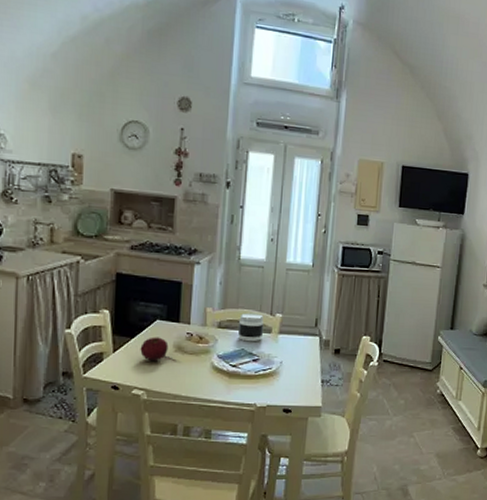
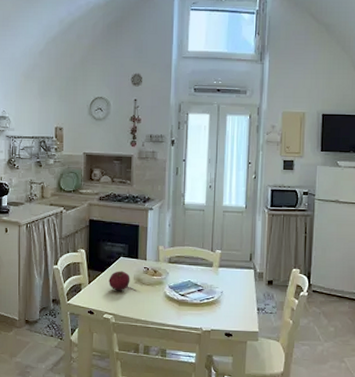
jar: present [237,312,264,342] -> none [184,249,207,275]

